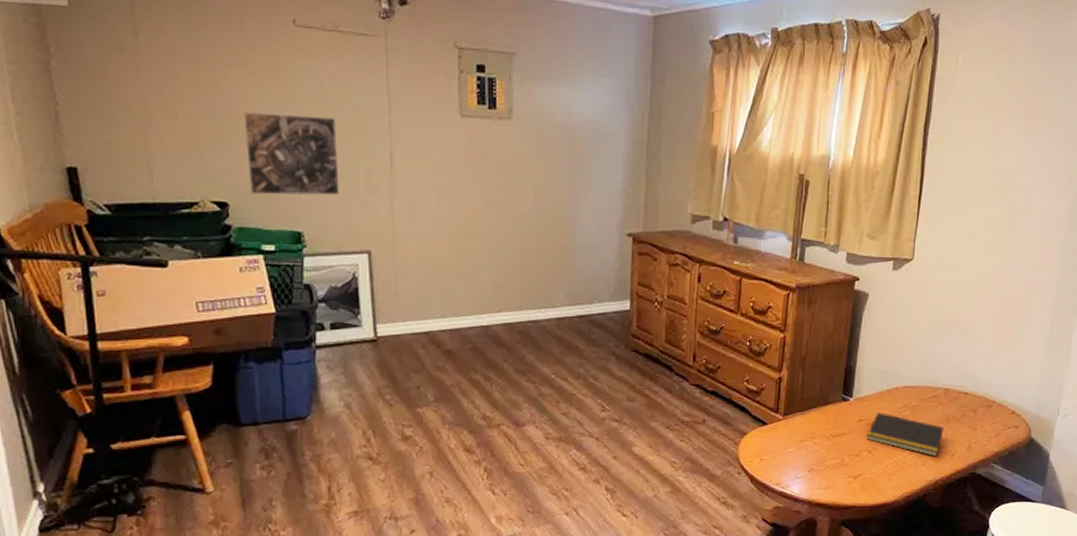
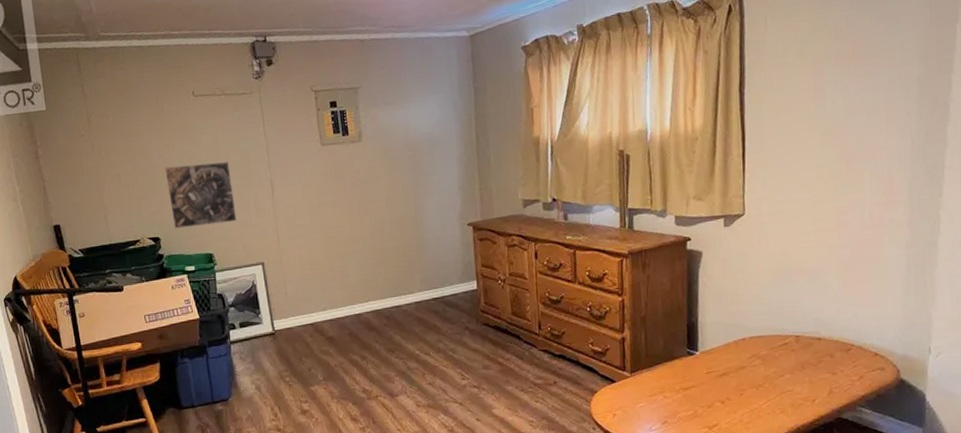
notepad: present [867,412,944,456] -> none [718,363,800,403]

